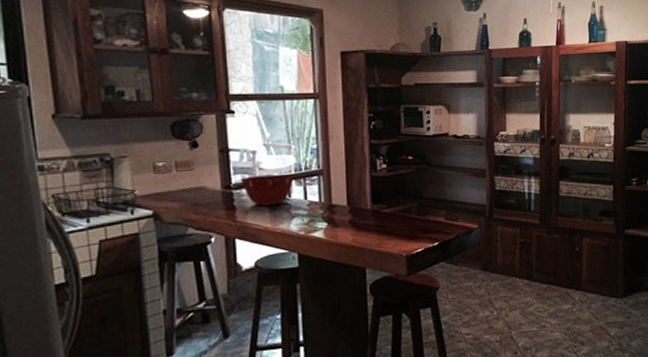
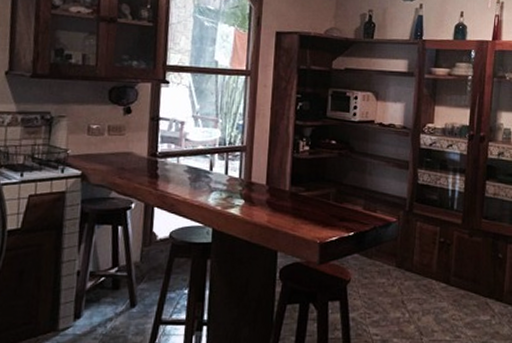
mixing bowl: present [240,173,295,206] -> none [166,145,218,177]

